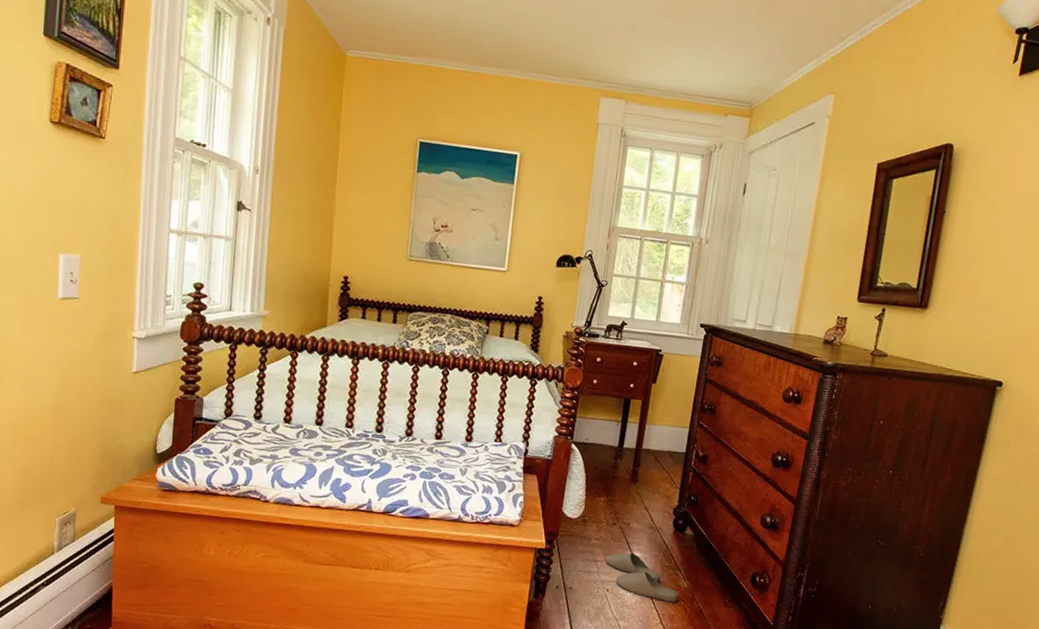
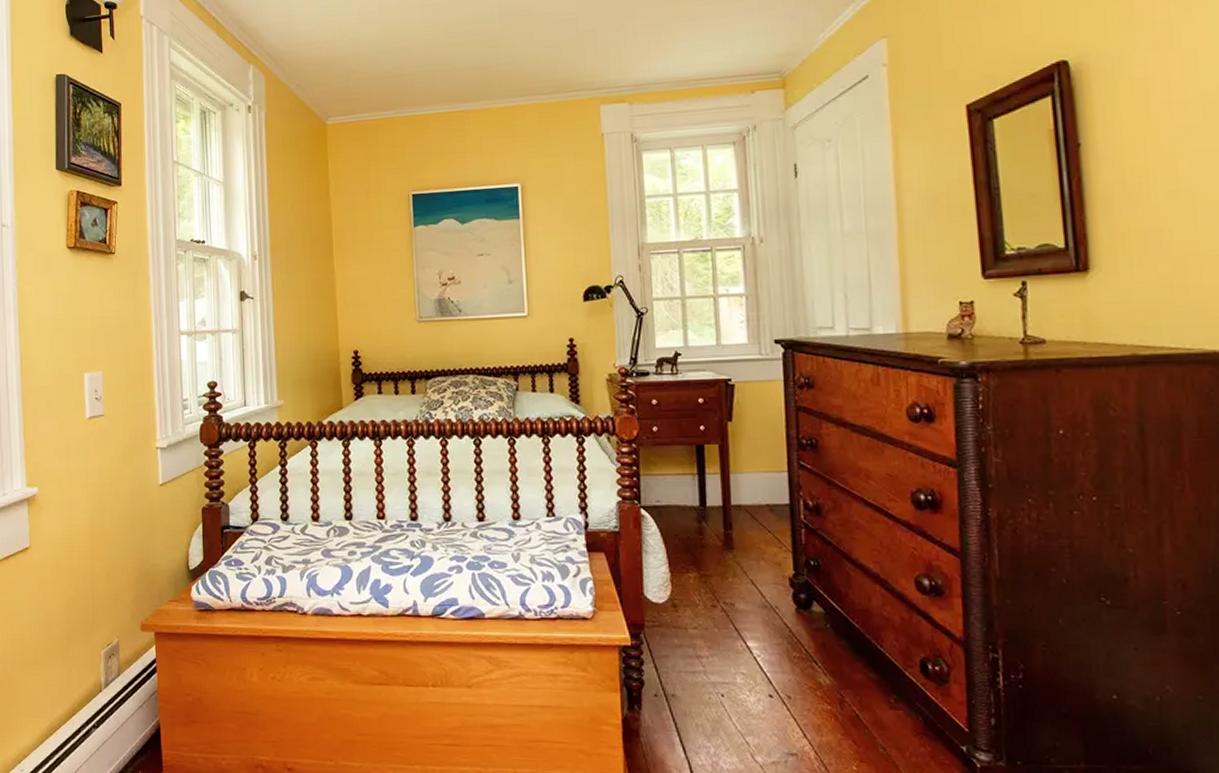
slippers: present [605,552,679,603] -> none [711,642,821,708]

